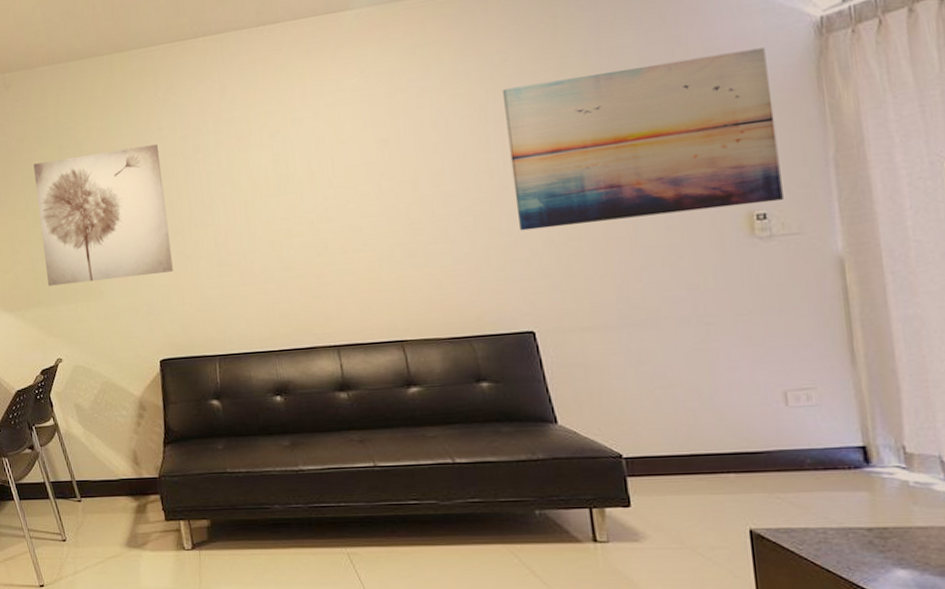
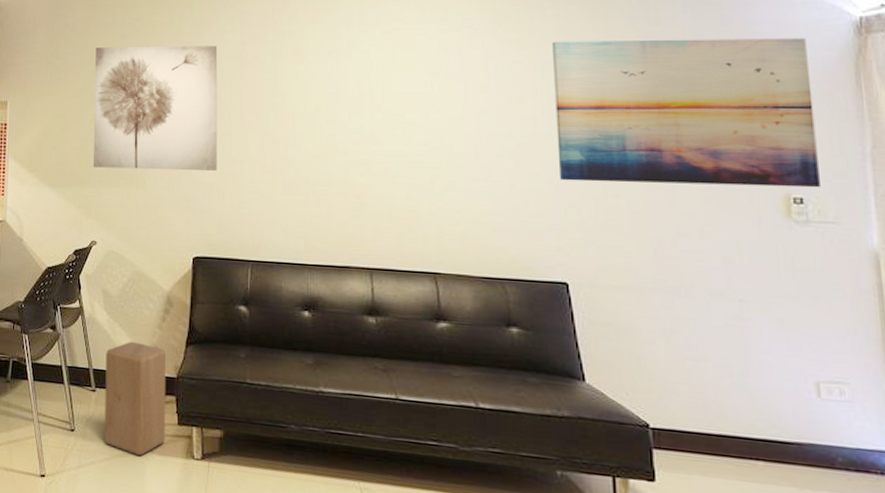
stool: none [86,449,155,554] -> present [104,341,167,456]

